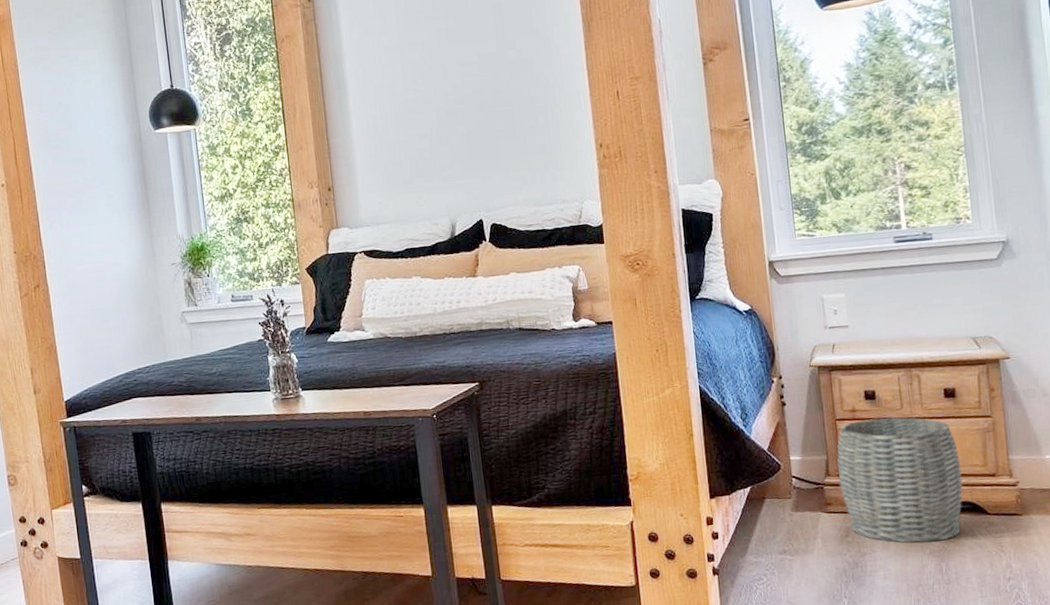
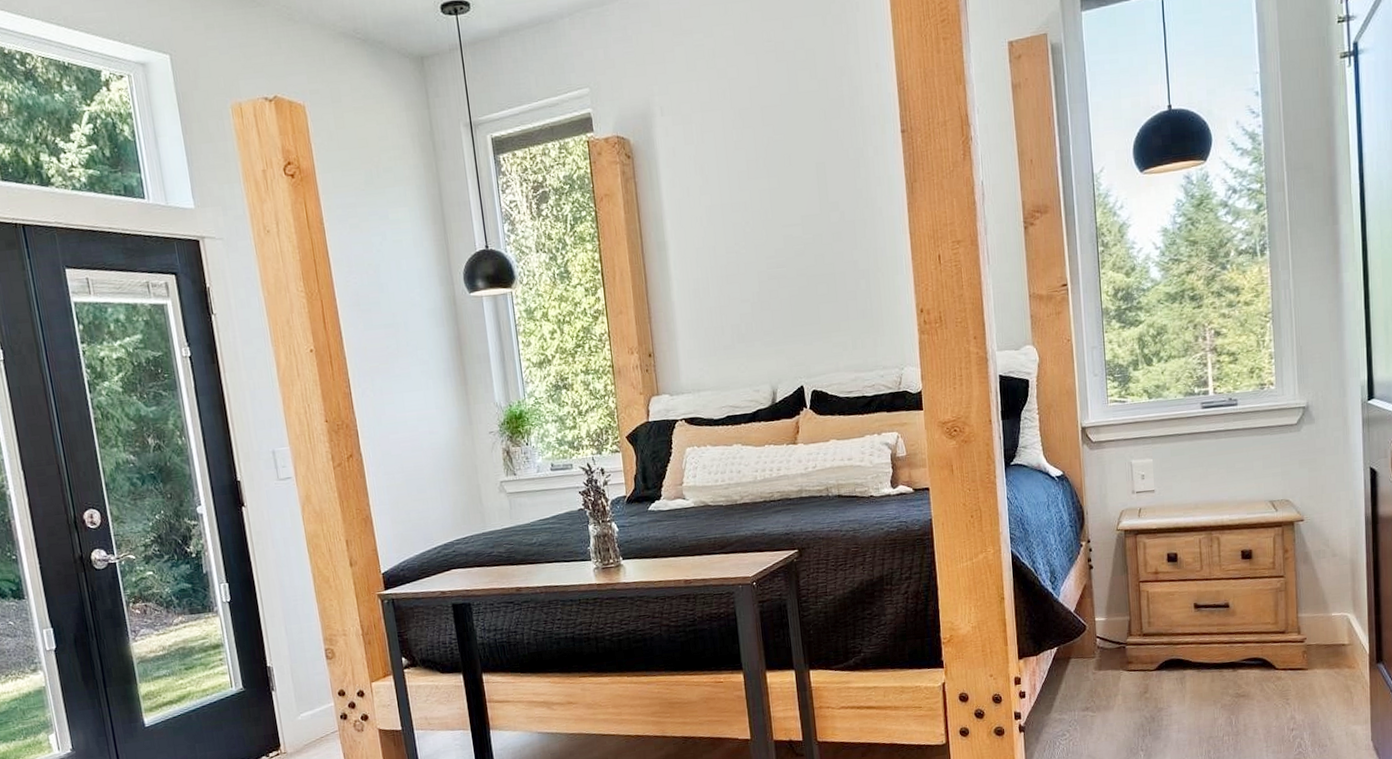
woven basket: present [837,417,963,544] -> none [1139,578,1255,699]

